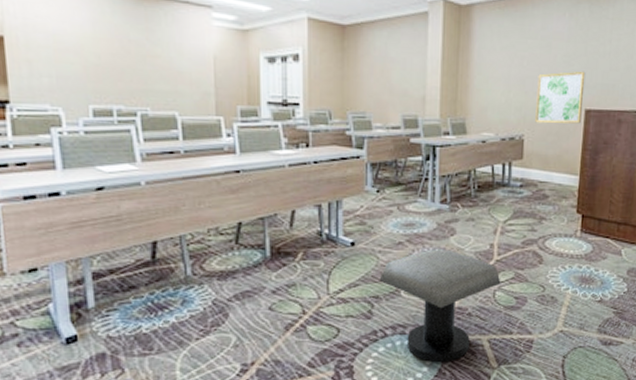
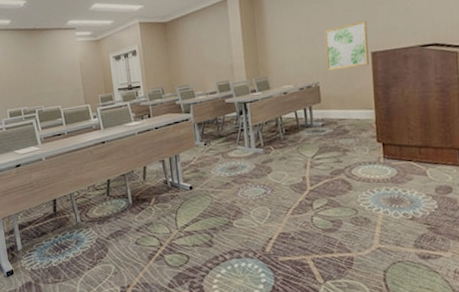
stool: present [379,249,501,362] -> none [214,185,317,280]

